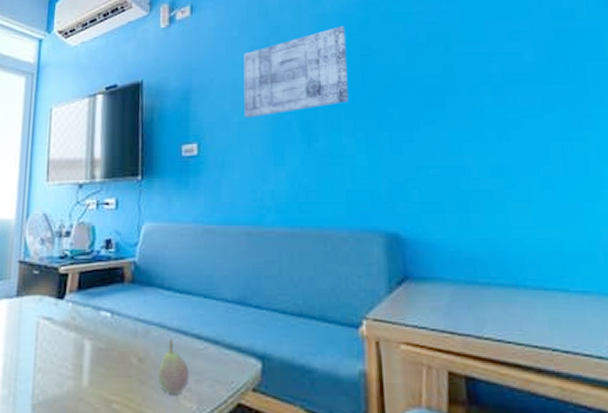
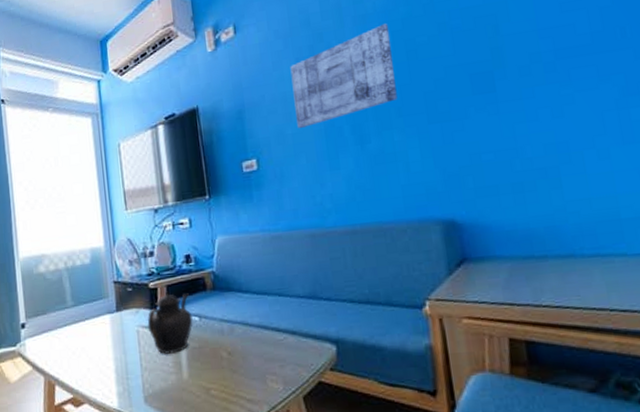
teapot: none [50,279,104,355] -> present [147,291,193,355]
fruit: present [158,339,190,393] -> none [246,333,274,378]

